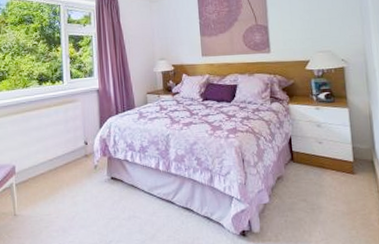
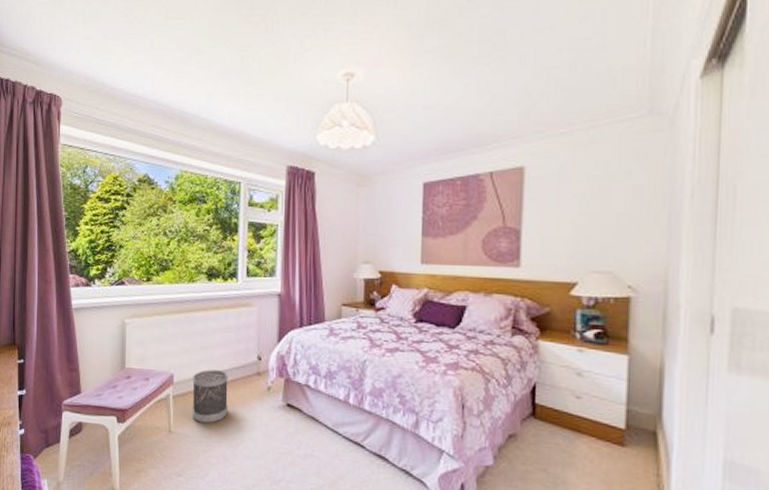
wastebasket: none [31,157,63,204] -> present [192,369,228,424]

